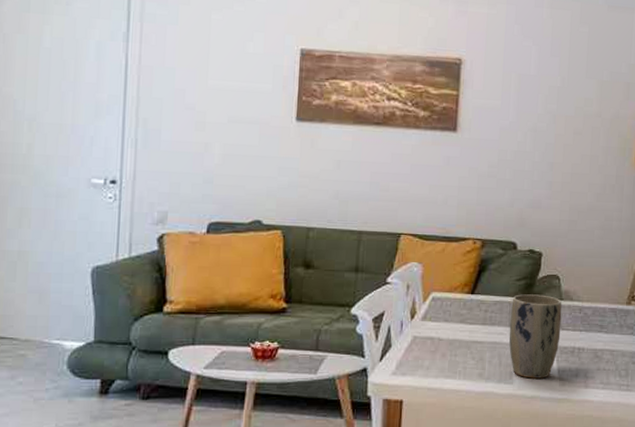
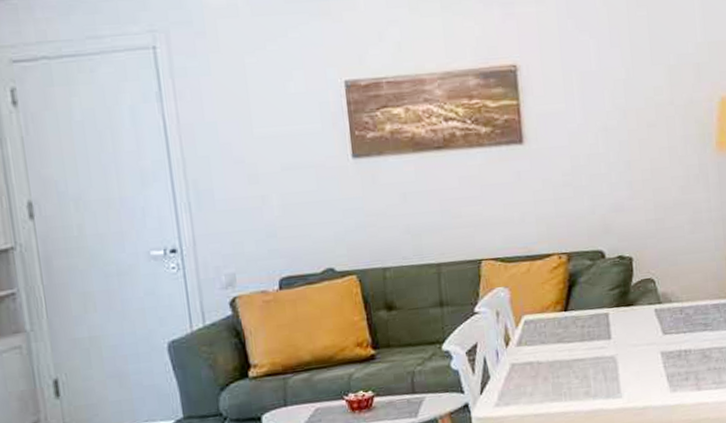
plant pot: present [509,294,562,379] -> none [608,301,665,390]

